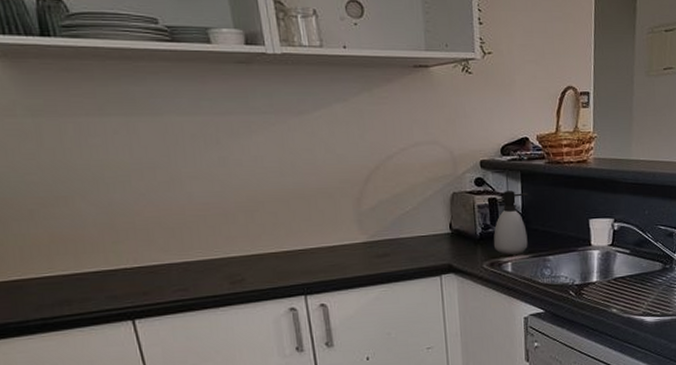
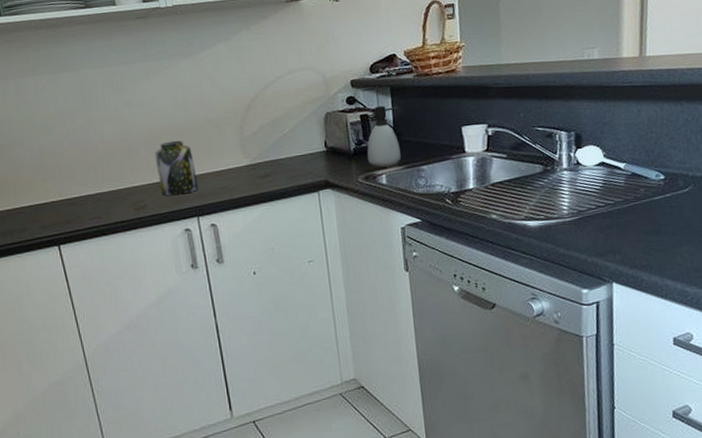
jar: none [255,208,307,271] -> present [154,140,199,196]

